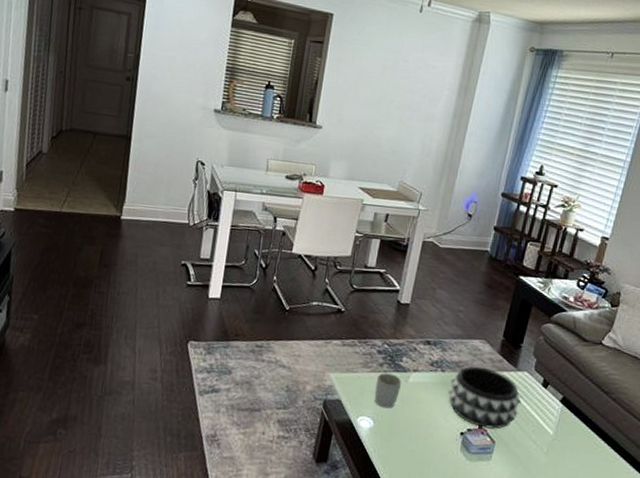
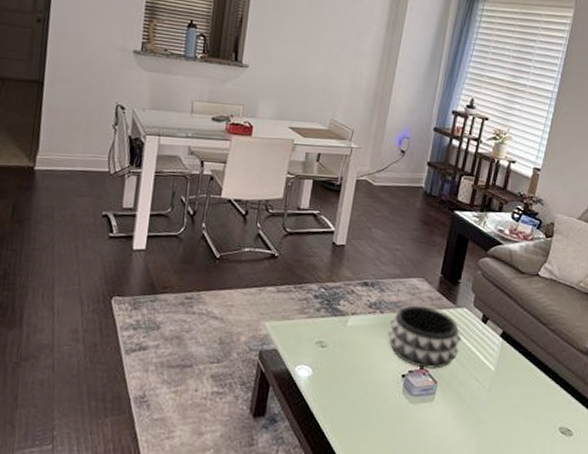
mug: present [374,373,402,409] -> none [312,318,341,355]

